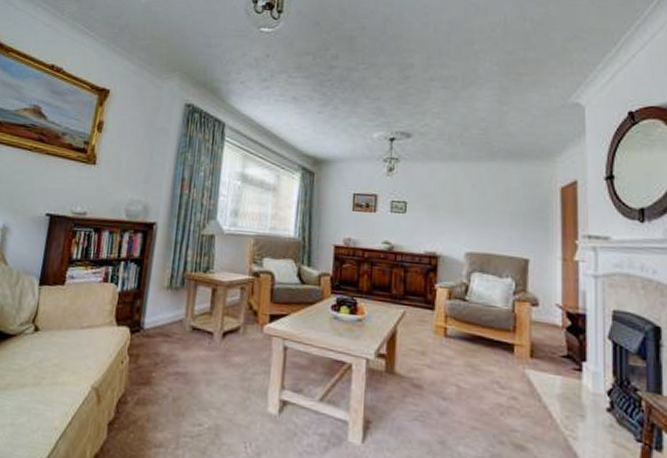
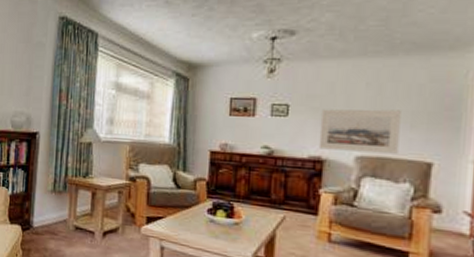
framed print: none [433,207,501,251] -> present [318,109,401,154]

